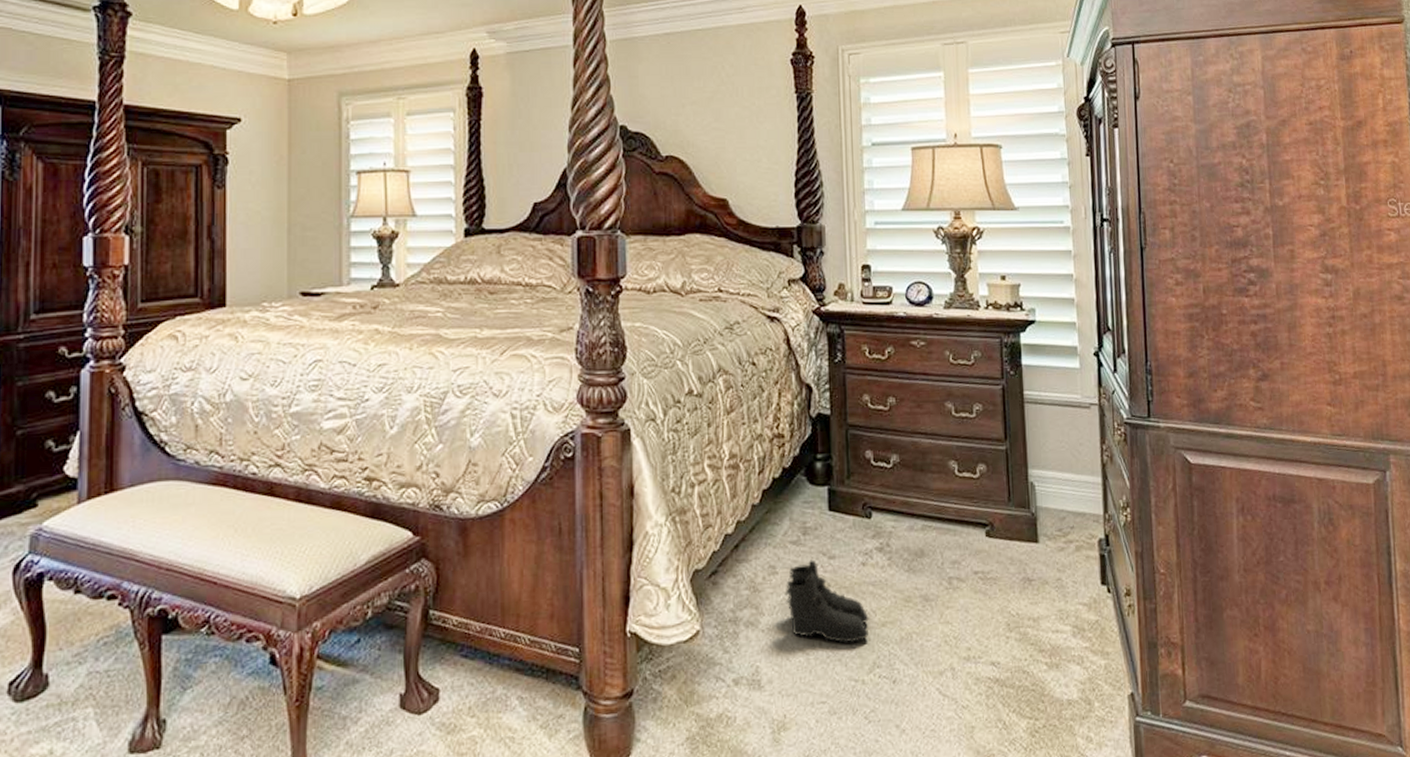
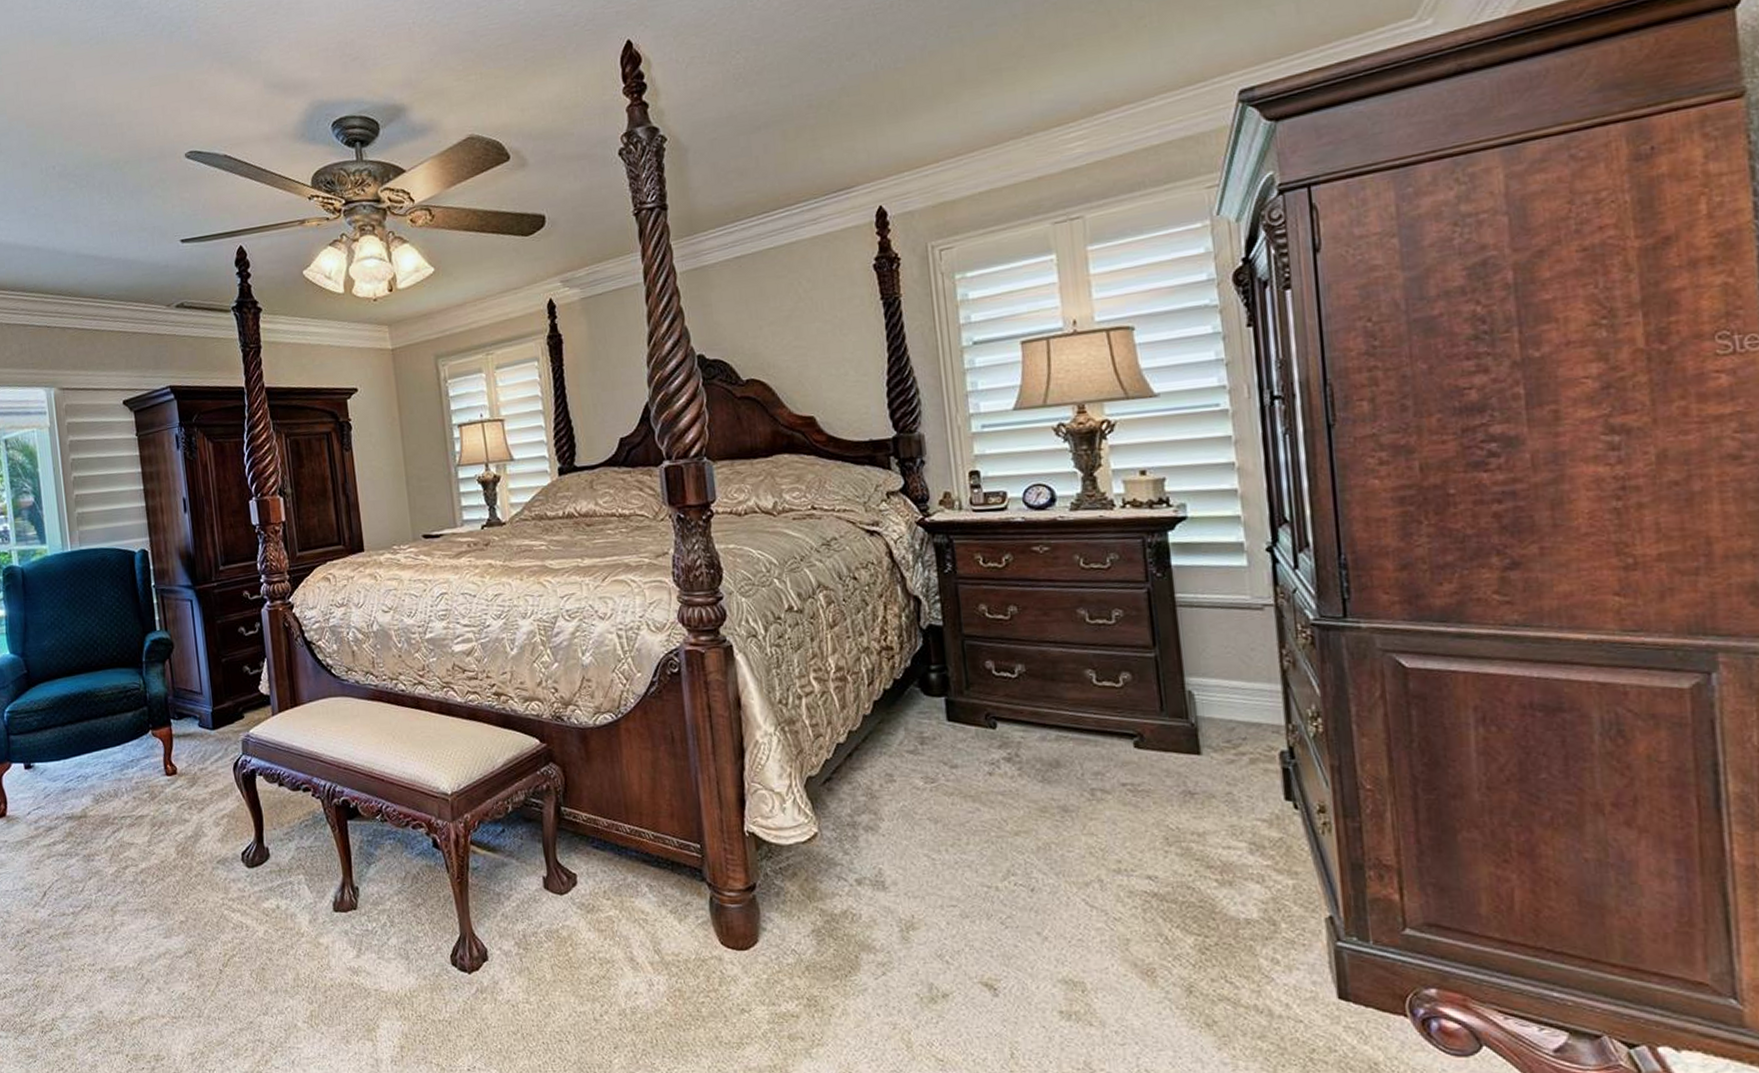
boots: present [785,559,870,644] -> none [904,768,1001,852]

